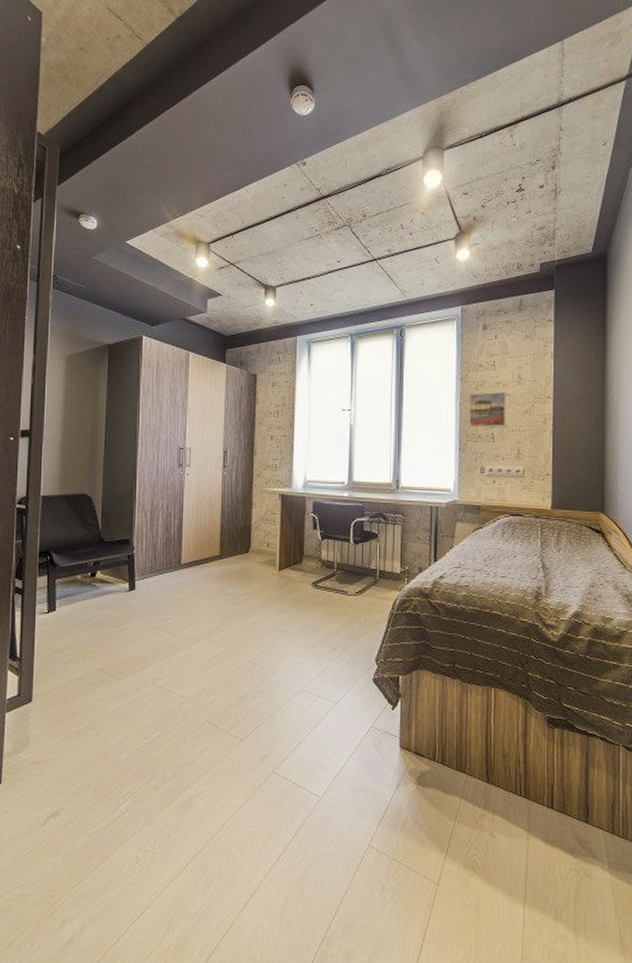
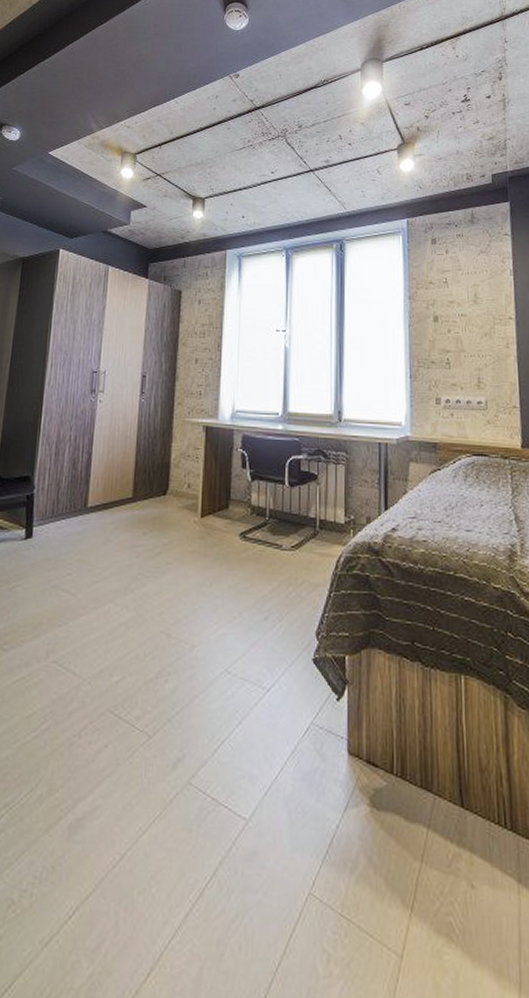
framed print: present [469,391,506,427] -> none [419,311,463,352]

